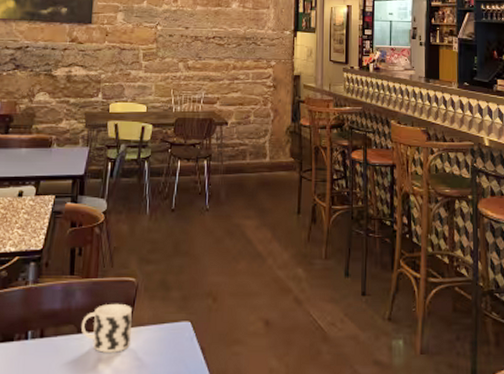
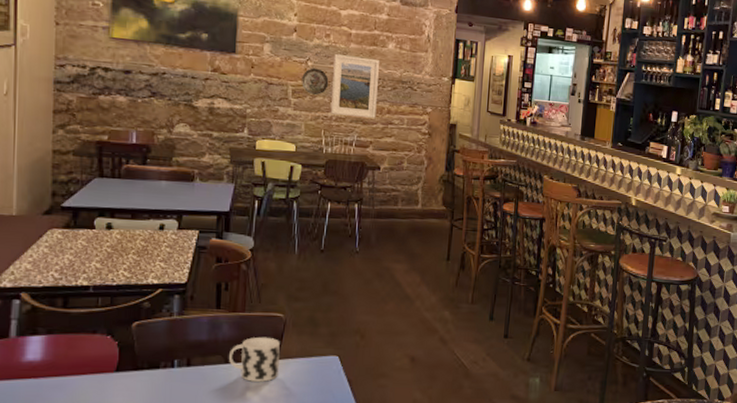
decorative plate: none [152,31,177,57] -> present [302,68,329,96]
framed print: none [178,17,224,75] -> present [330,54,379,118]

